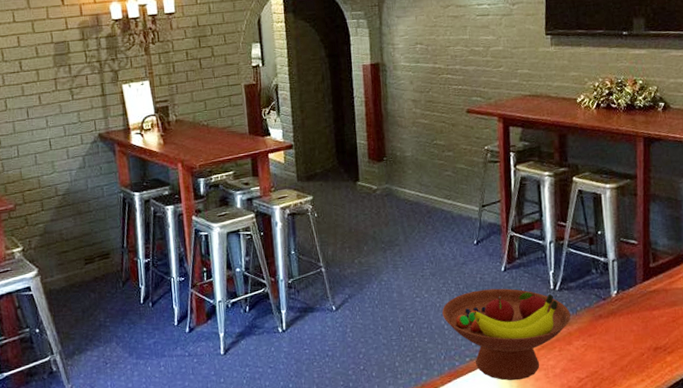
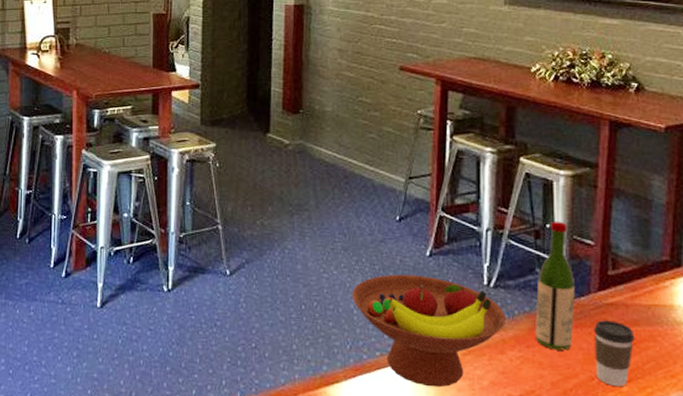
wine bottle: none [594,227,626,336] -> present [535,221,575,351]
coffee cup: none [641,304,674,358] -> present [594,320,635,387]

